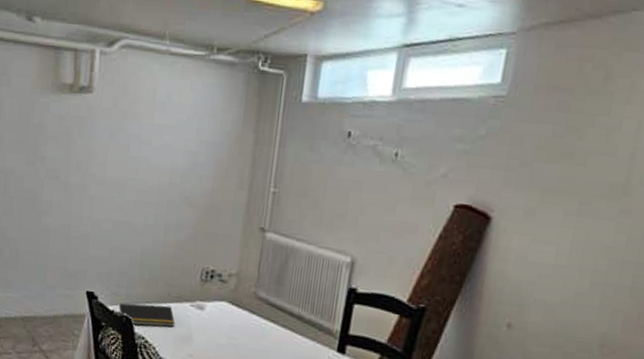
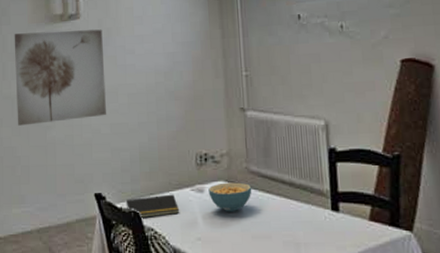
wall art: none [10,99,117,211] -> present [14,29,106,126]
cereal bowl: none [209,304,257,336] -> present [208,182,252,212]

